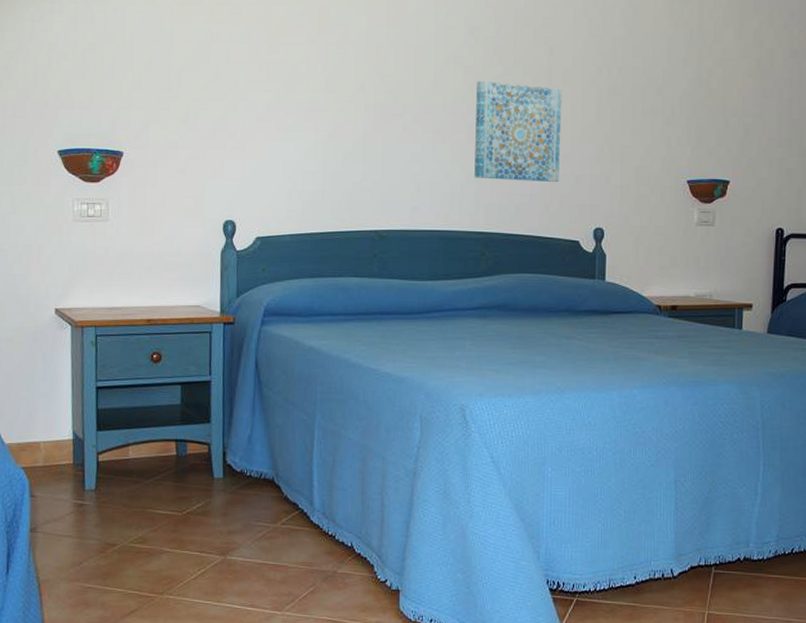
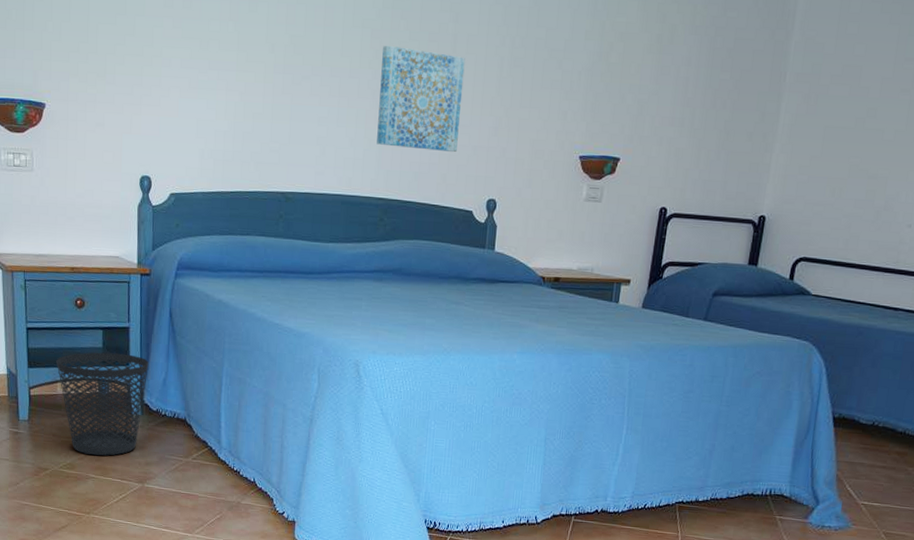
wastebasket: none [128,410,232,527] -> present [56,352,149,456]

